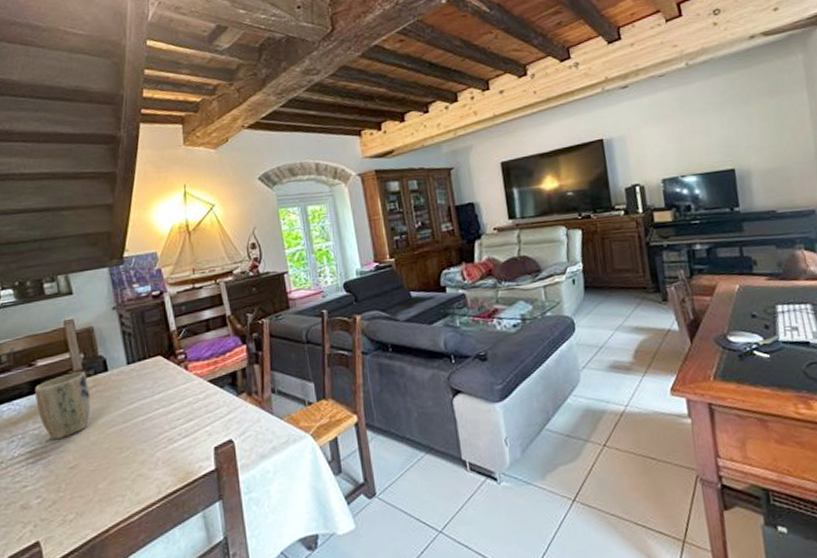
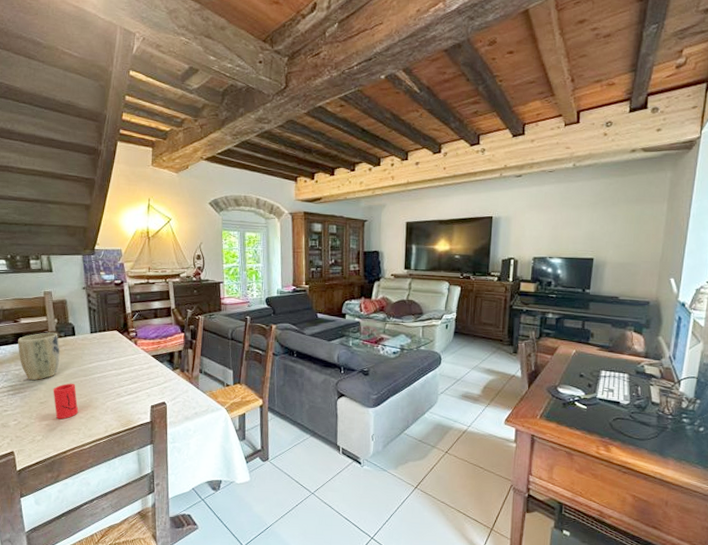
cup: none [85,434,121,487] -> present [53,383,79,420]

